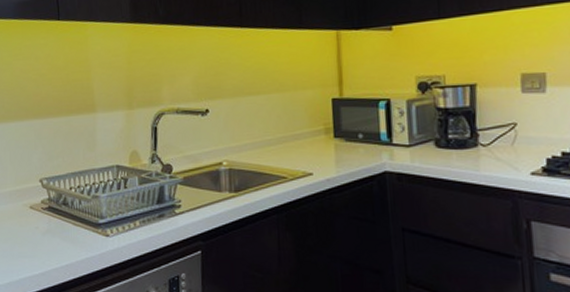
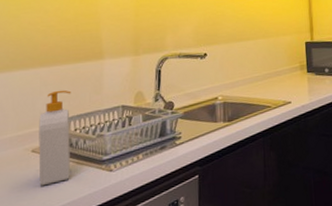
soap bottle: none [35,144,67,245] -> present [38,90,72,186]

